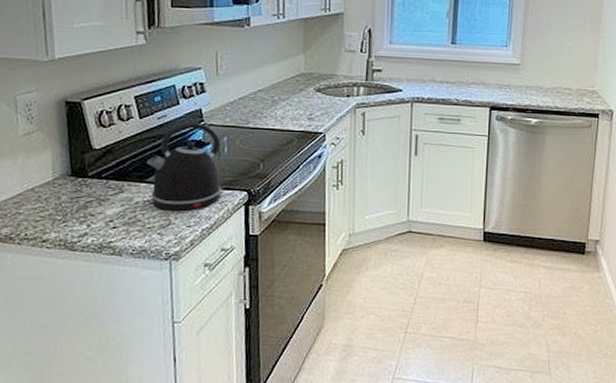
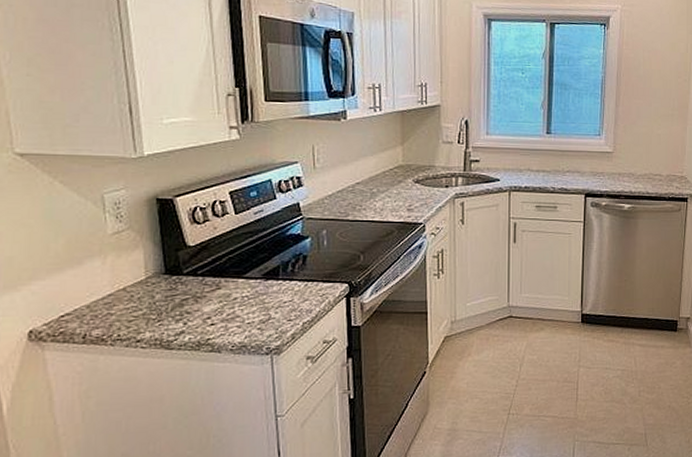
kettle: present [147,122,225,211] -> none [244,216,325,305]

